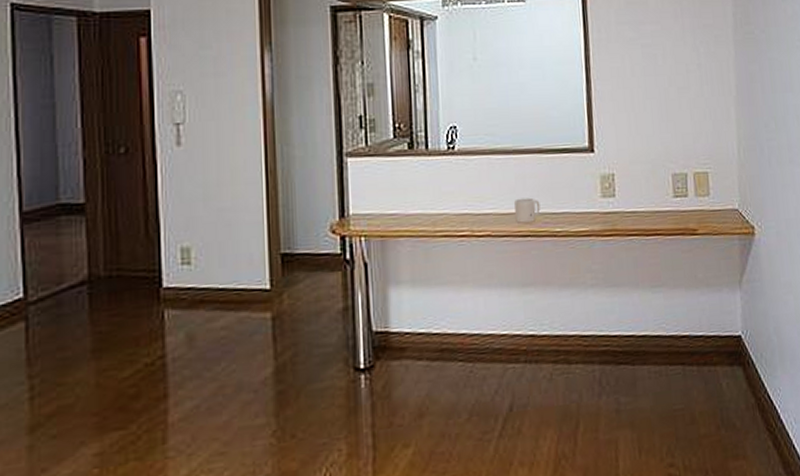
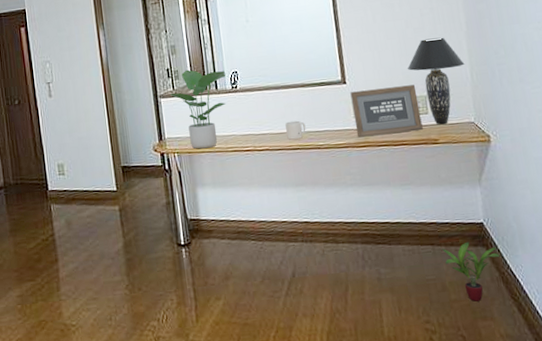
potted plant: none [362,119,440,232] -> present [170,69,226,149]
picture frame: none [598,158,681,224] -> present [350,84,423,138]
table lamp: none [667,101,732,211] -> present [407,37,465,125]
potted plant: none [694,359,758,436] -> present [442,241,500,302]

